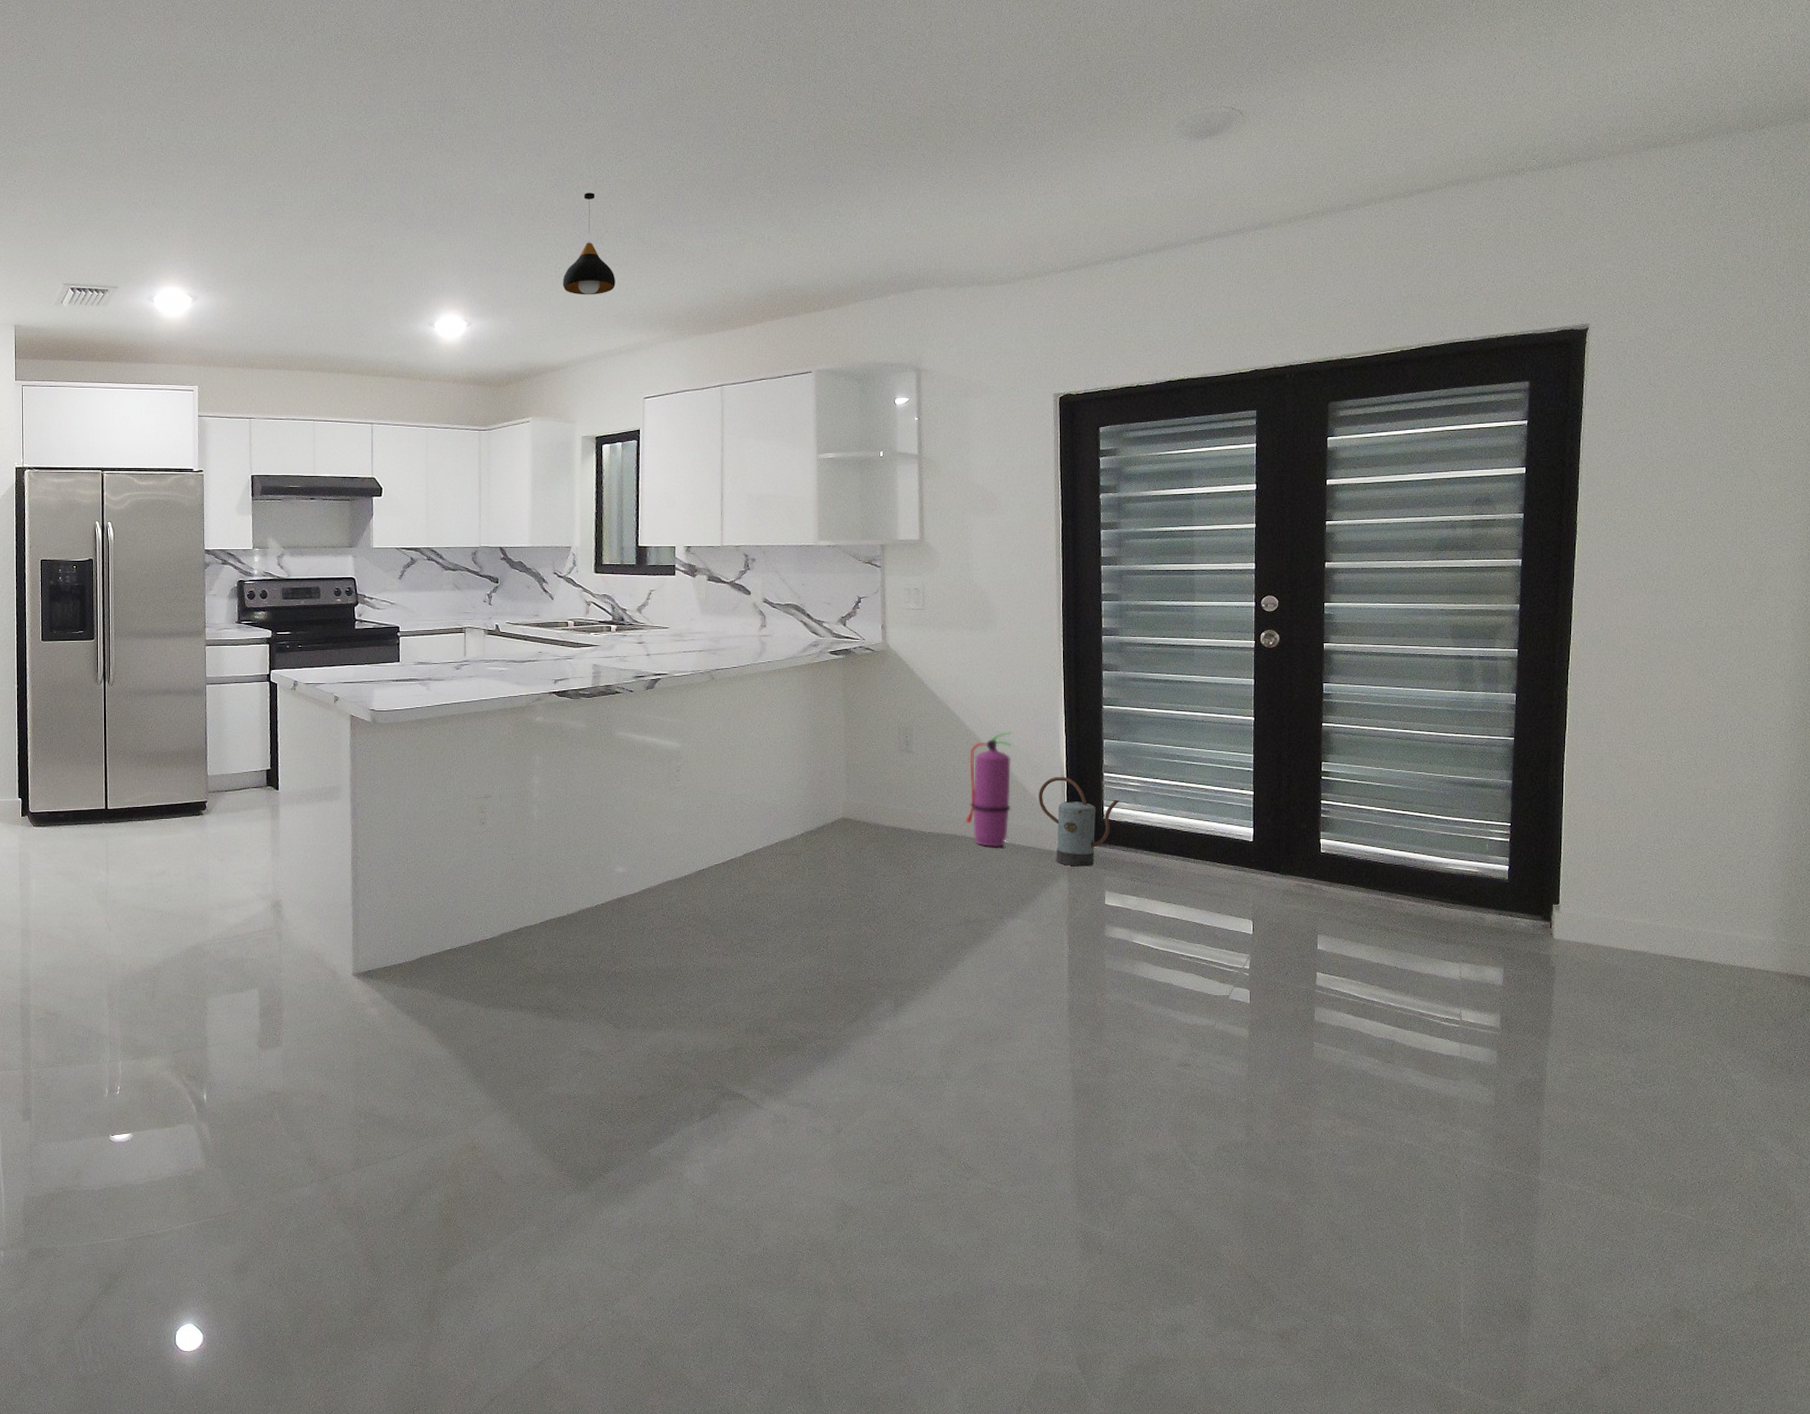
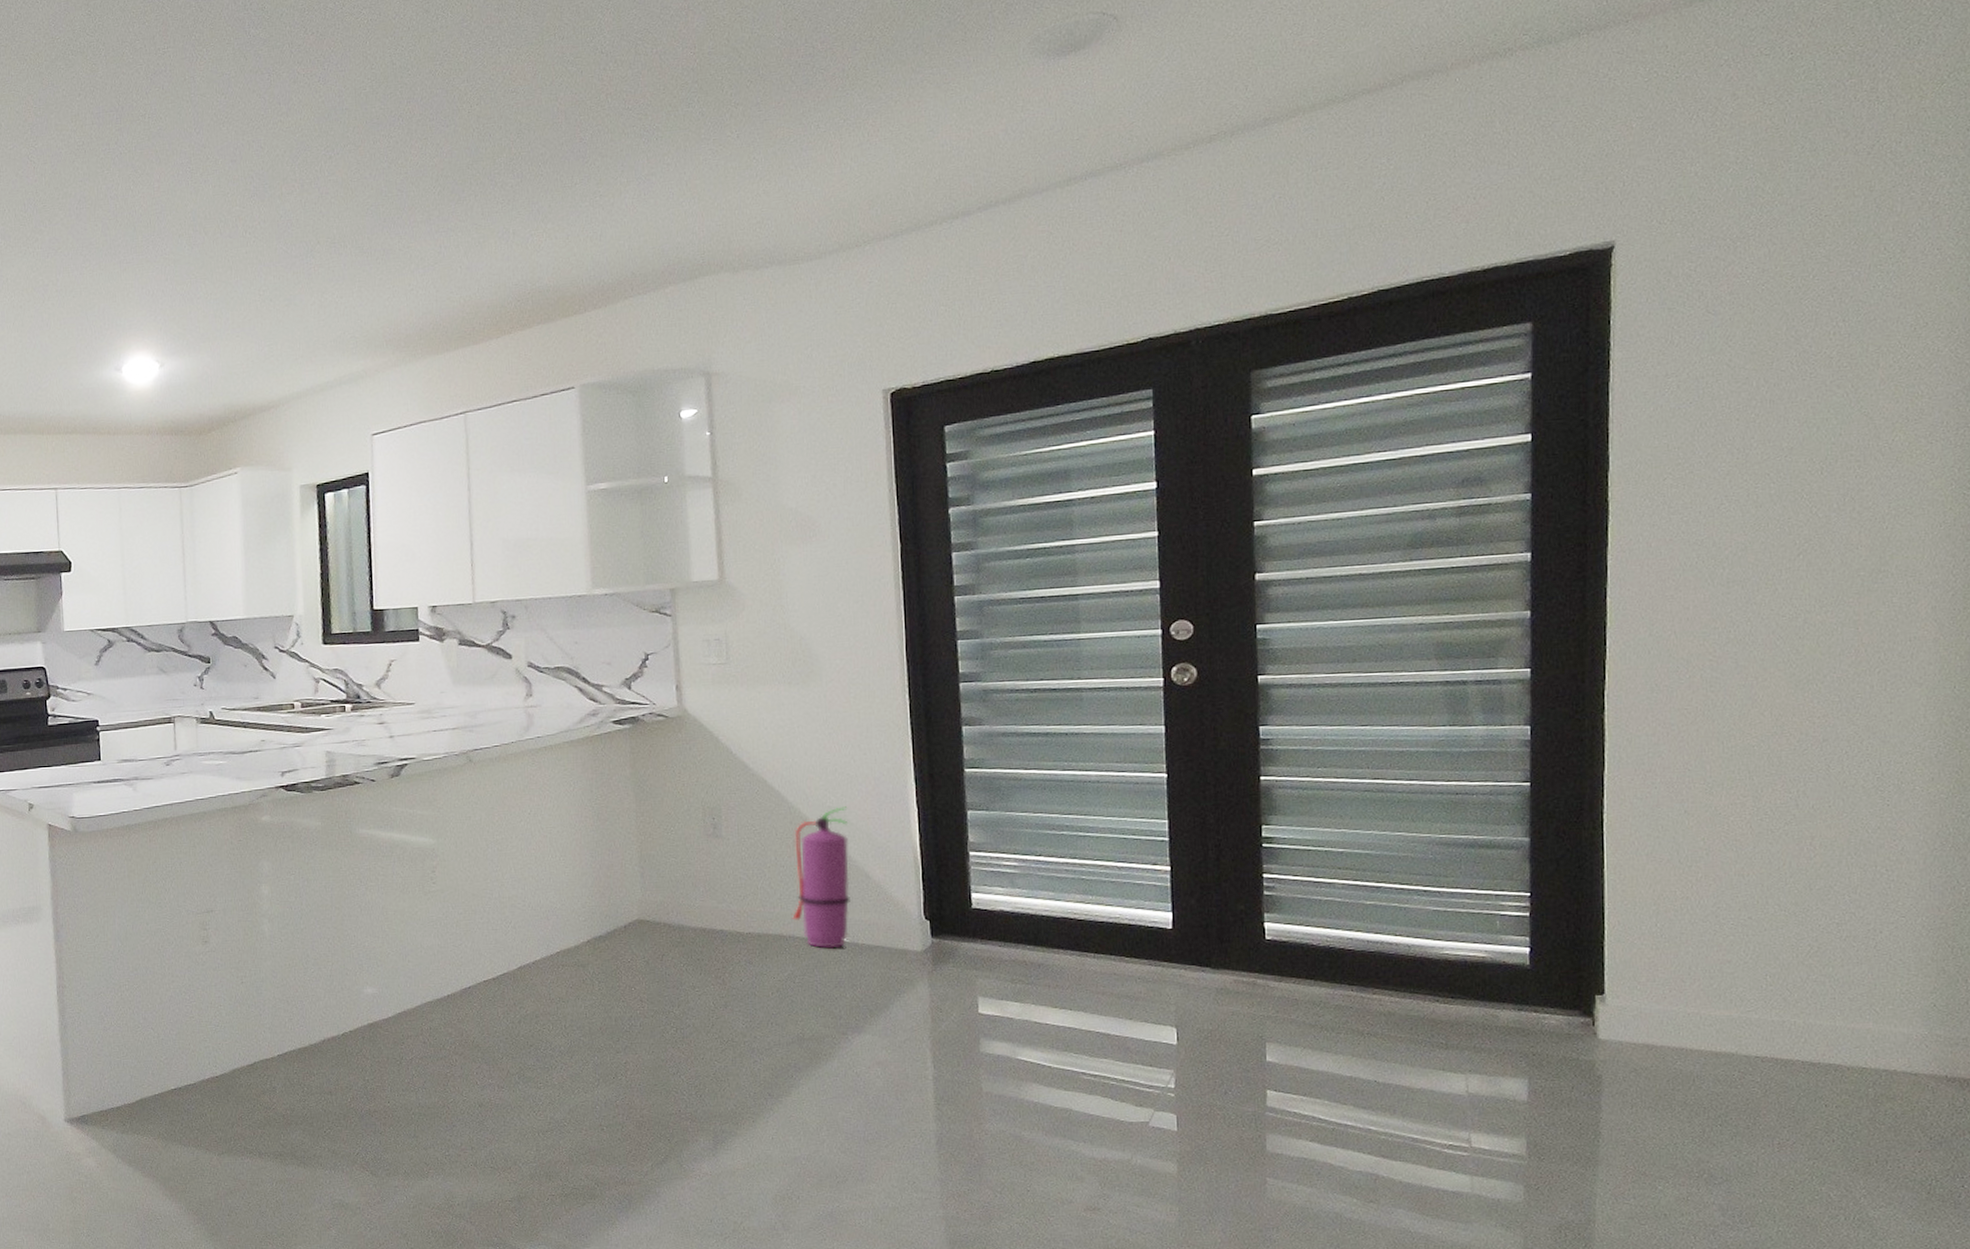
pendant light: present [562,193,615,295] -> none [268,198,332,320]
watering can: present [1039,777,1120,867] -> none [885,859,993,968]

